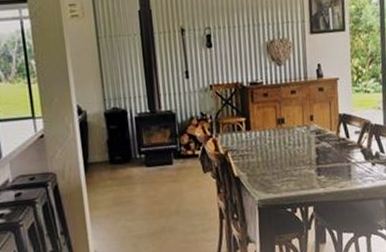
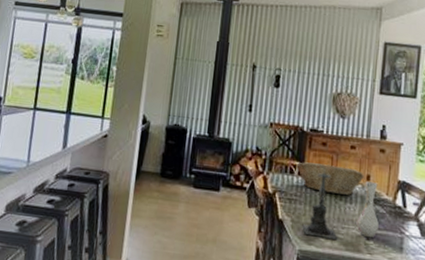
fruit basket: none [242,113,308,142] -> present [296,162,364,196]
candle holder: none [258,116,293,185] -> present [302,166,338,240]
vase: none [306,121,327,174] -> present [356,181,379,238]

